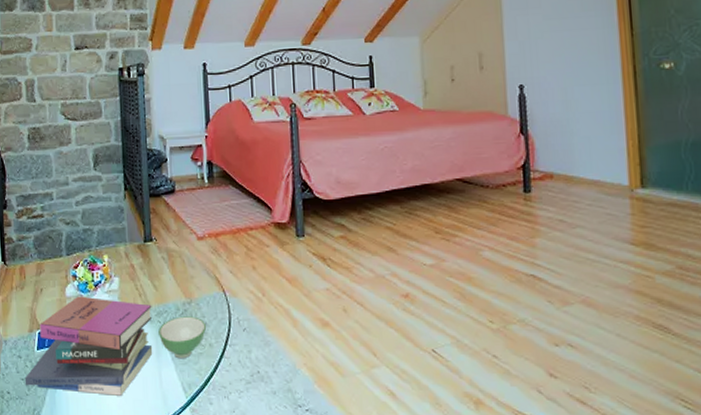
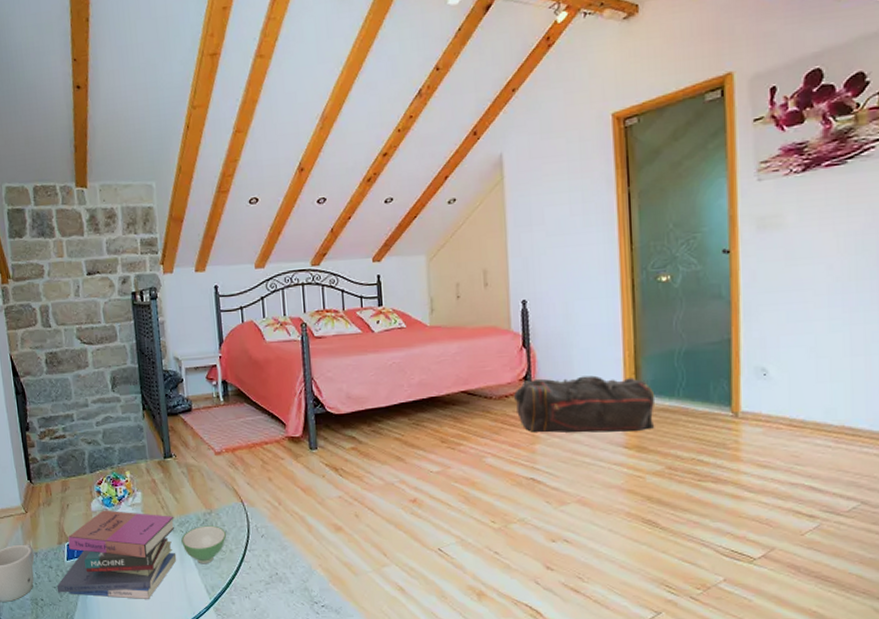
duffel bag: none [511,165,663,227] -> present [513,375,656,433]

